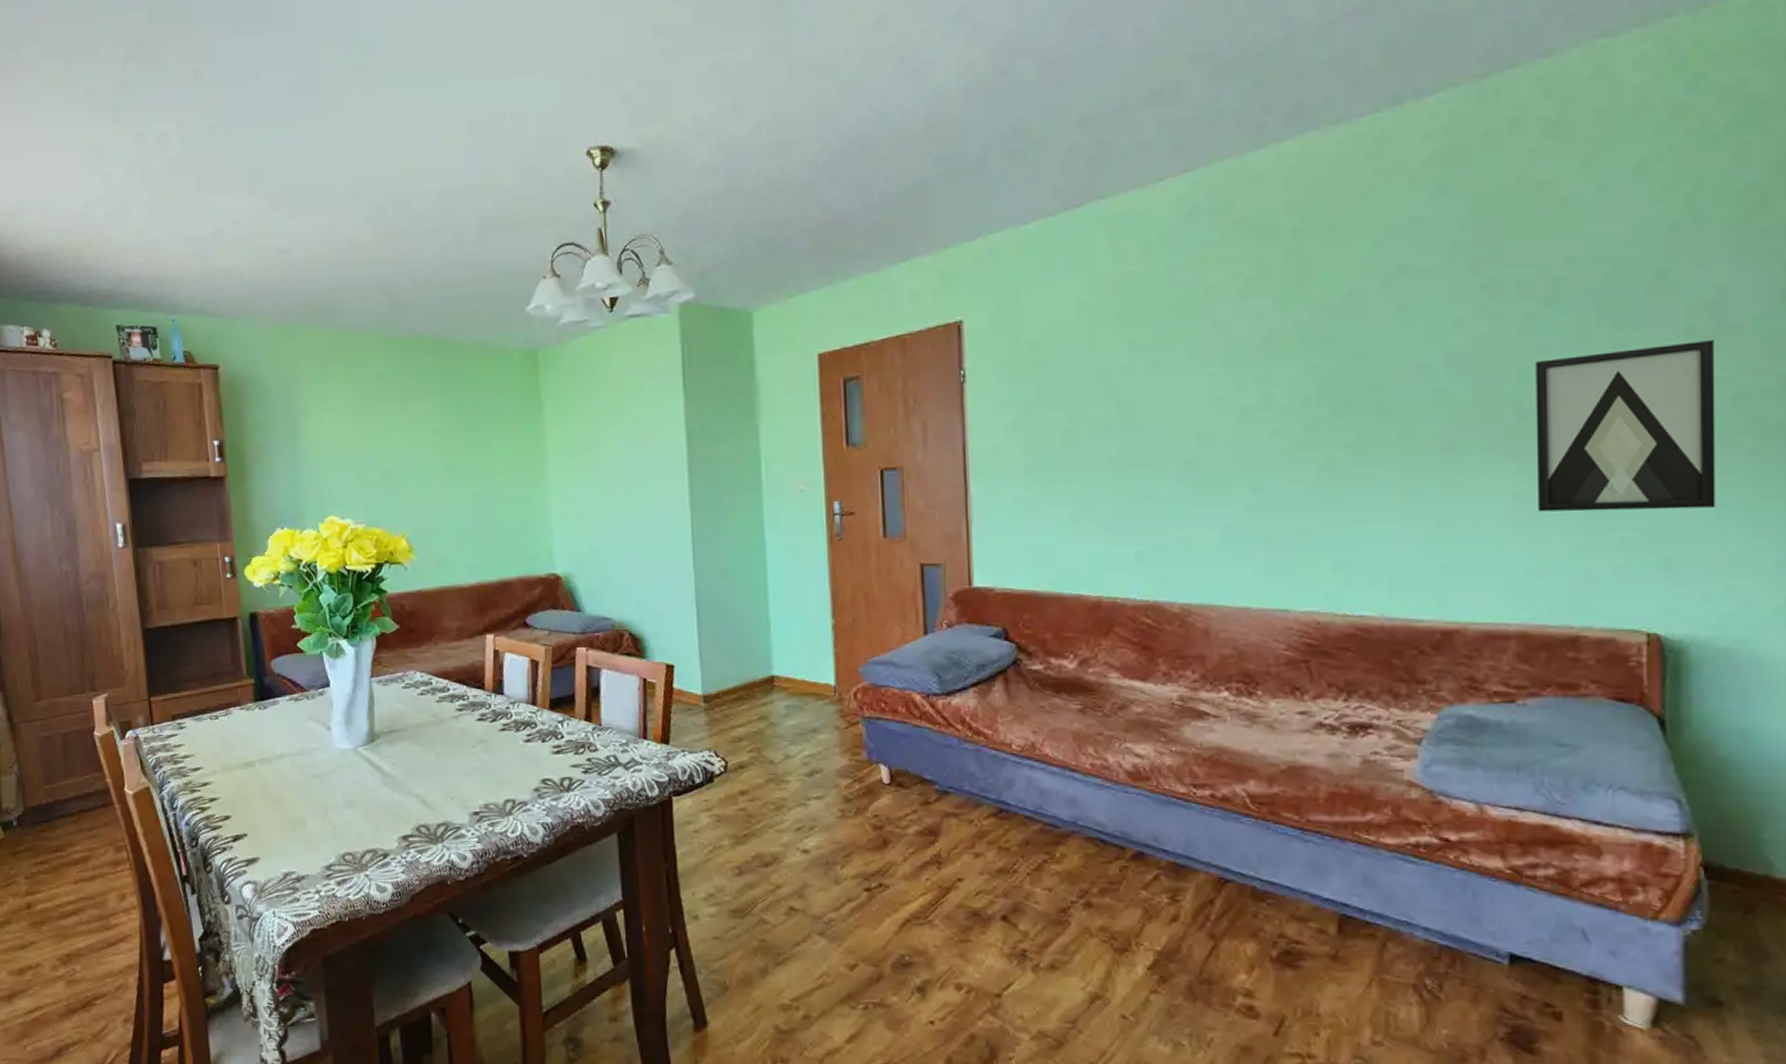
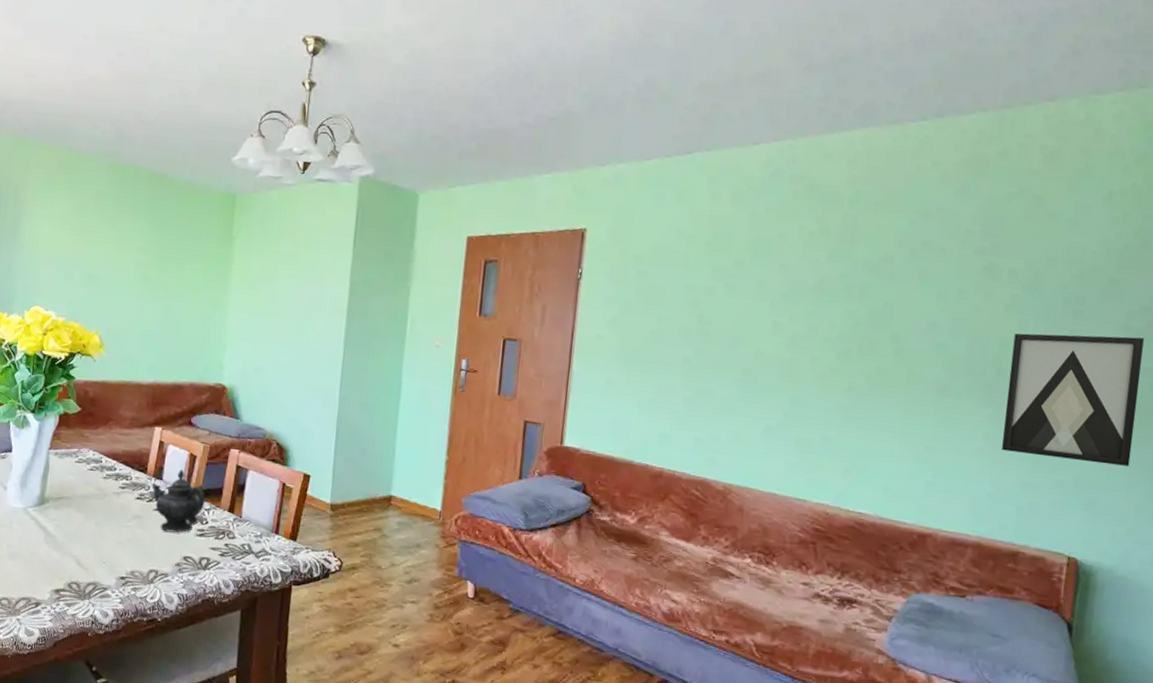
teapot: none [492,679,557,754] -> present [151,469,206,533]

